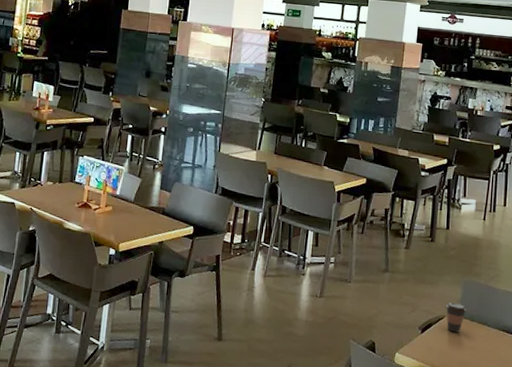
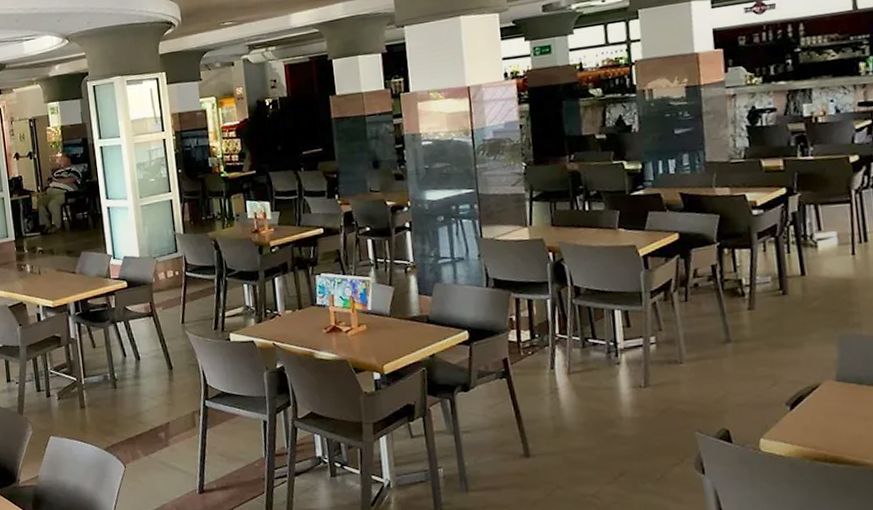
coffee cup: present [445,303,467,333] -> none [818,365,850,403]

